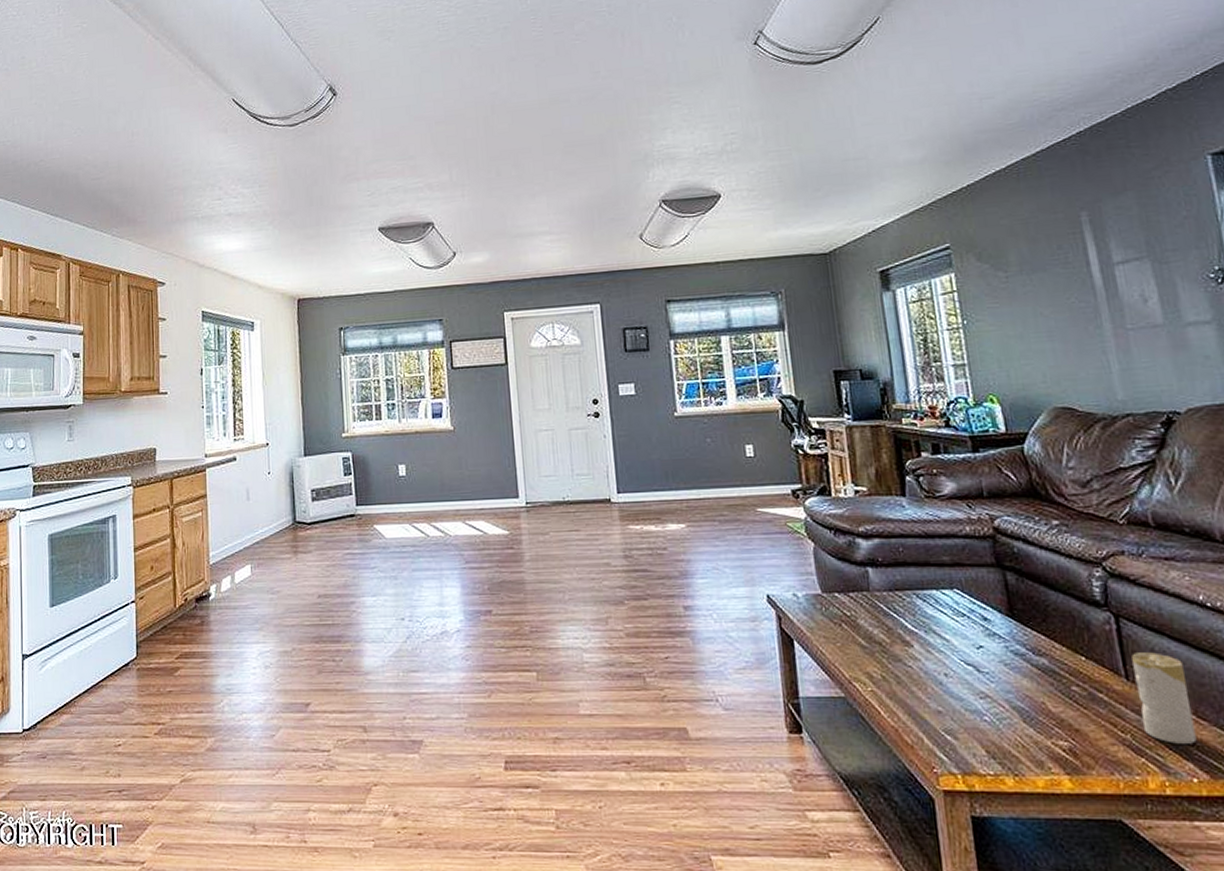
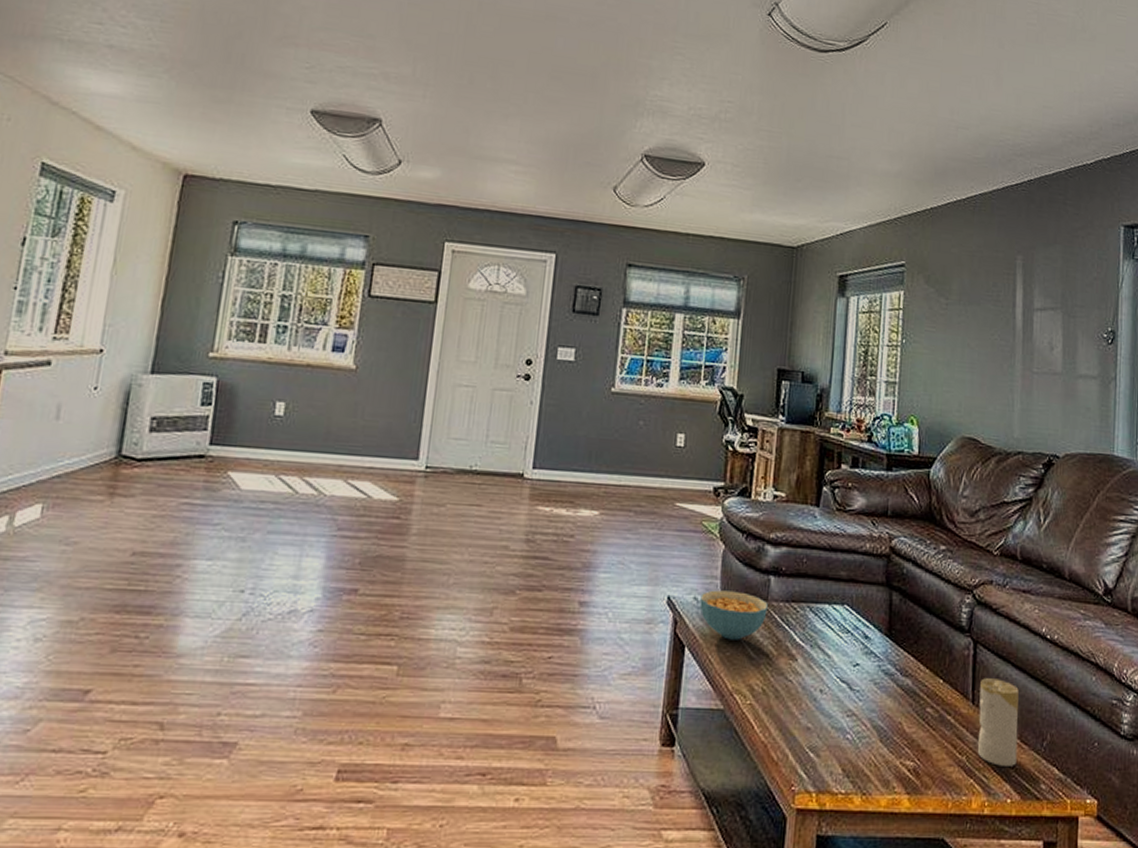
cereal bowl: none [799,585,872,631] -> present [699,590,768,640]

